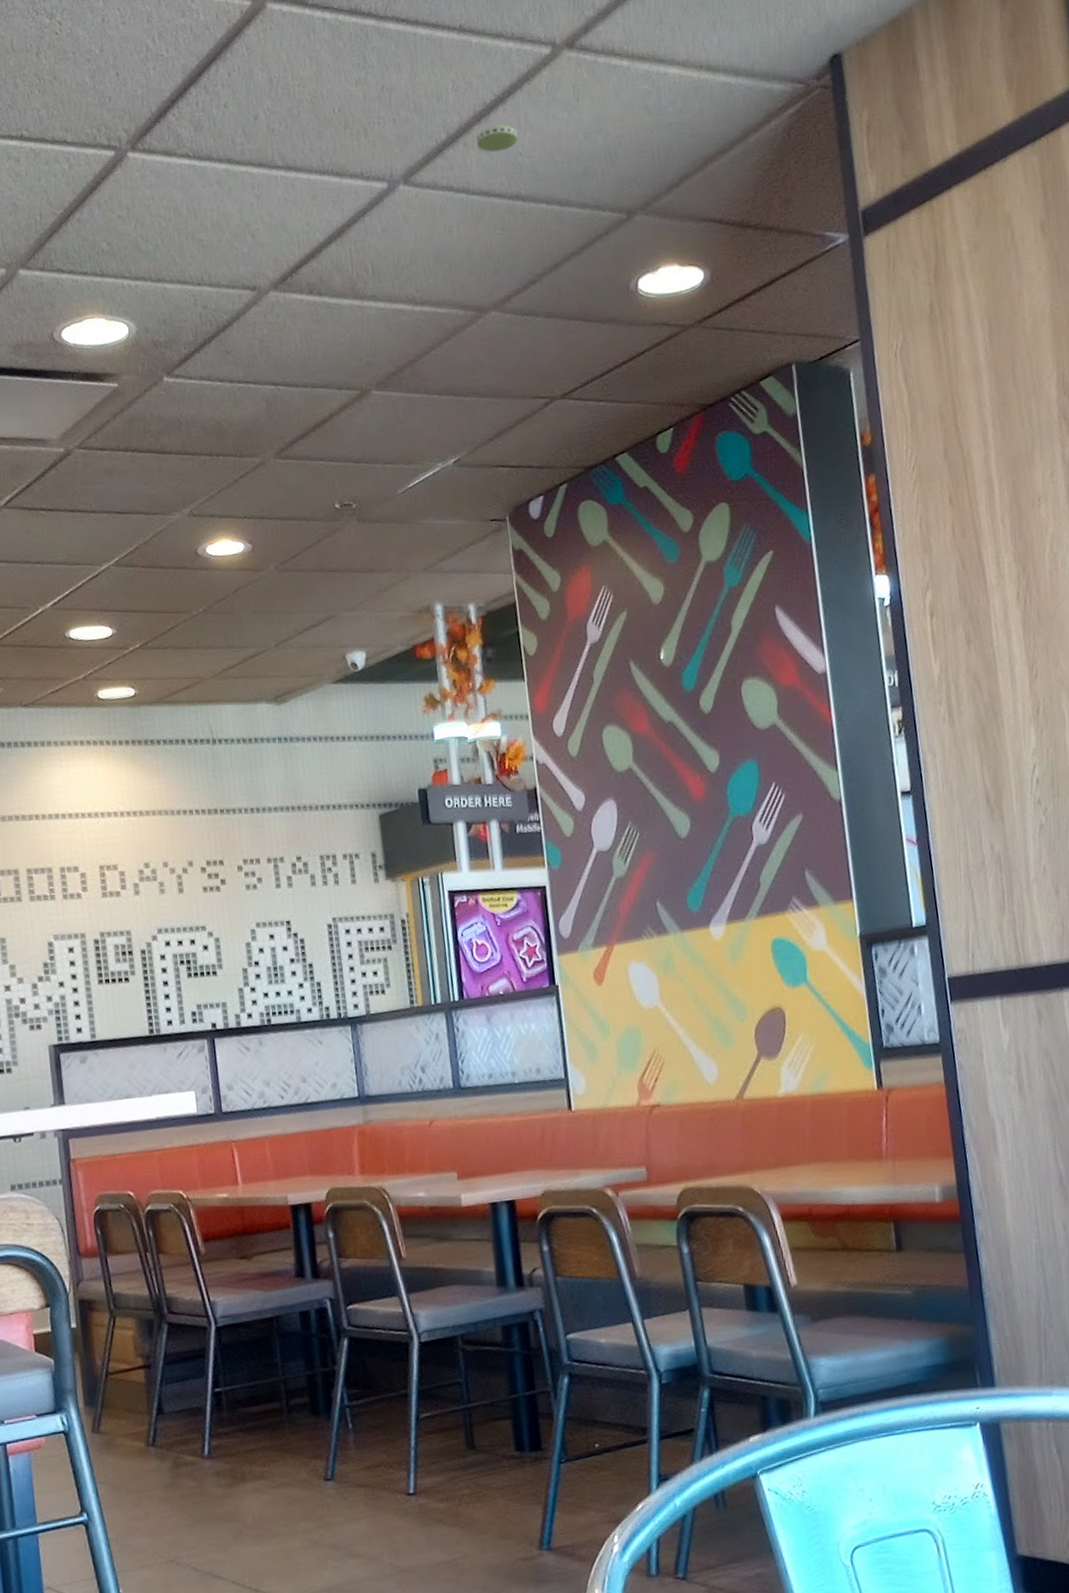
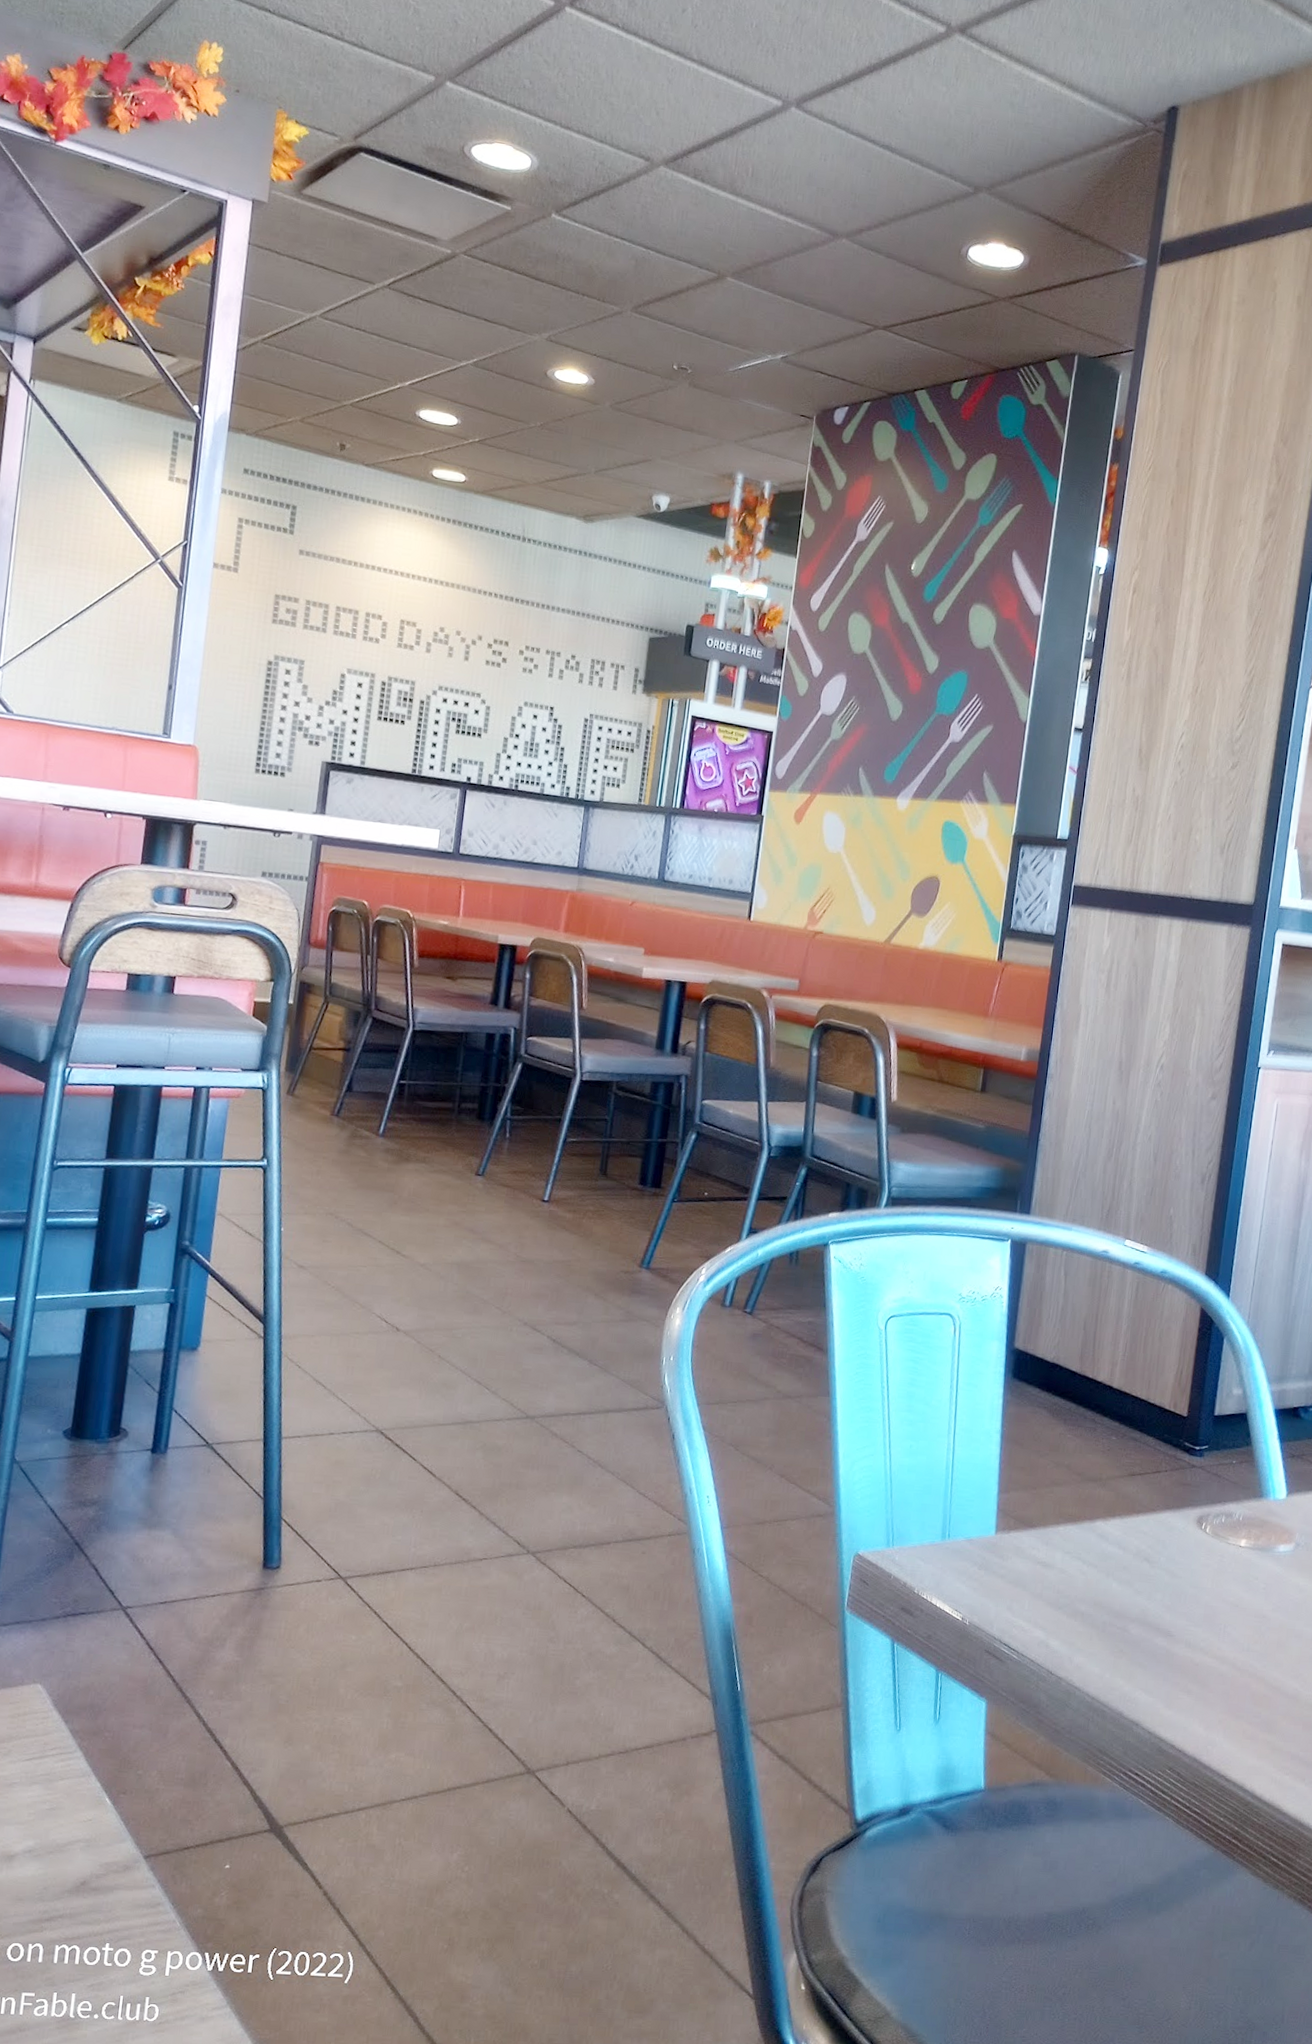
smoke detector: present [476,124,518,153] -> none [865,79,901,104]

